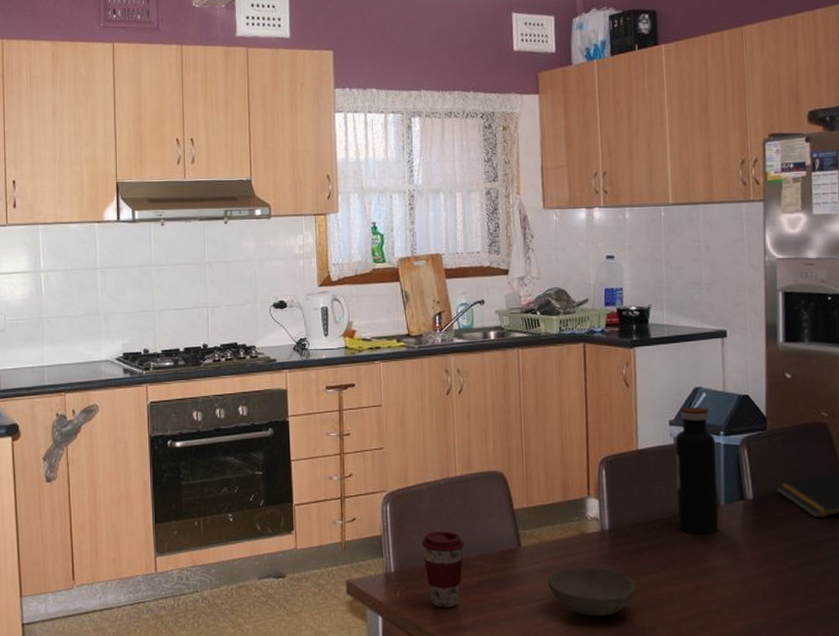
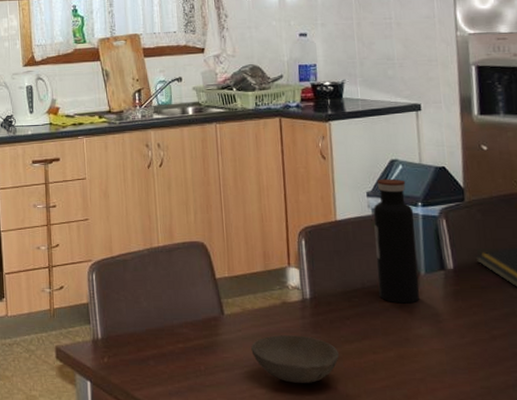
coffee cup: present [421,531,465,608] -> none [127,299,169,374]

